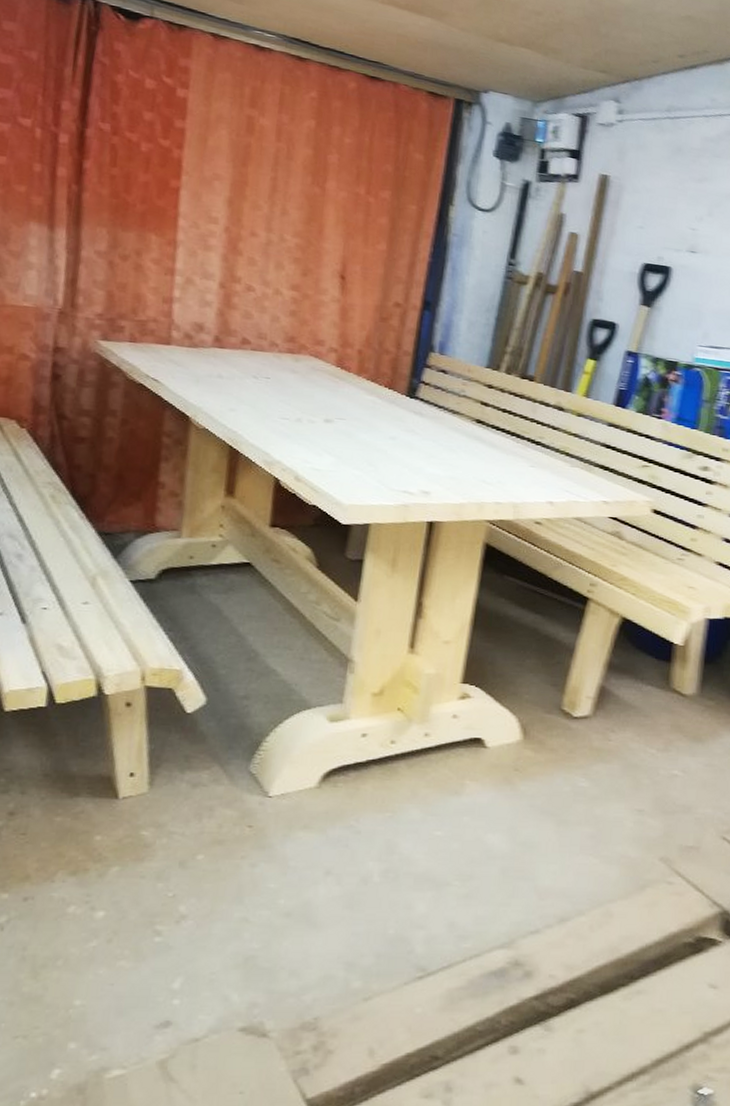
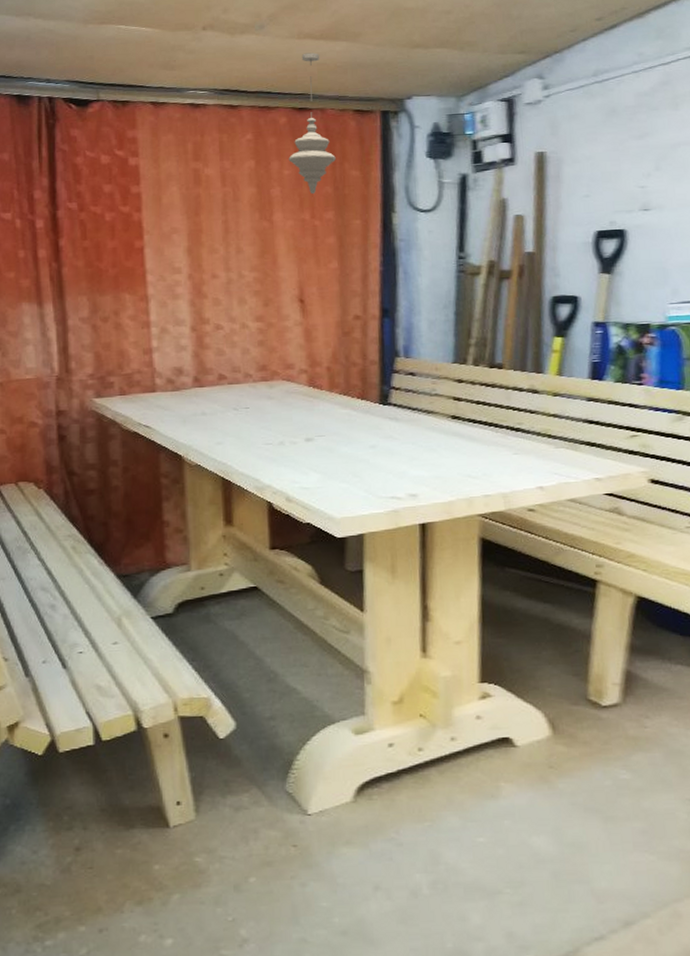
pendant light: none [351,20,402,170] -> present [288,52,336,195]

